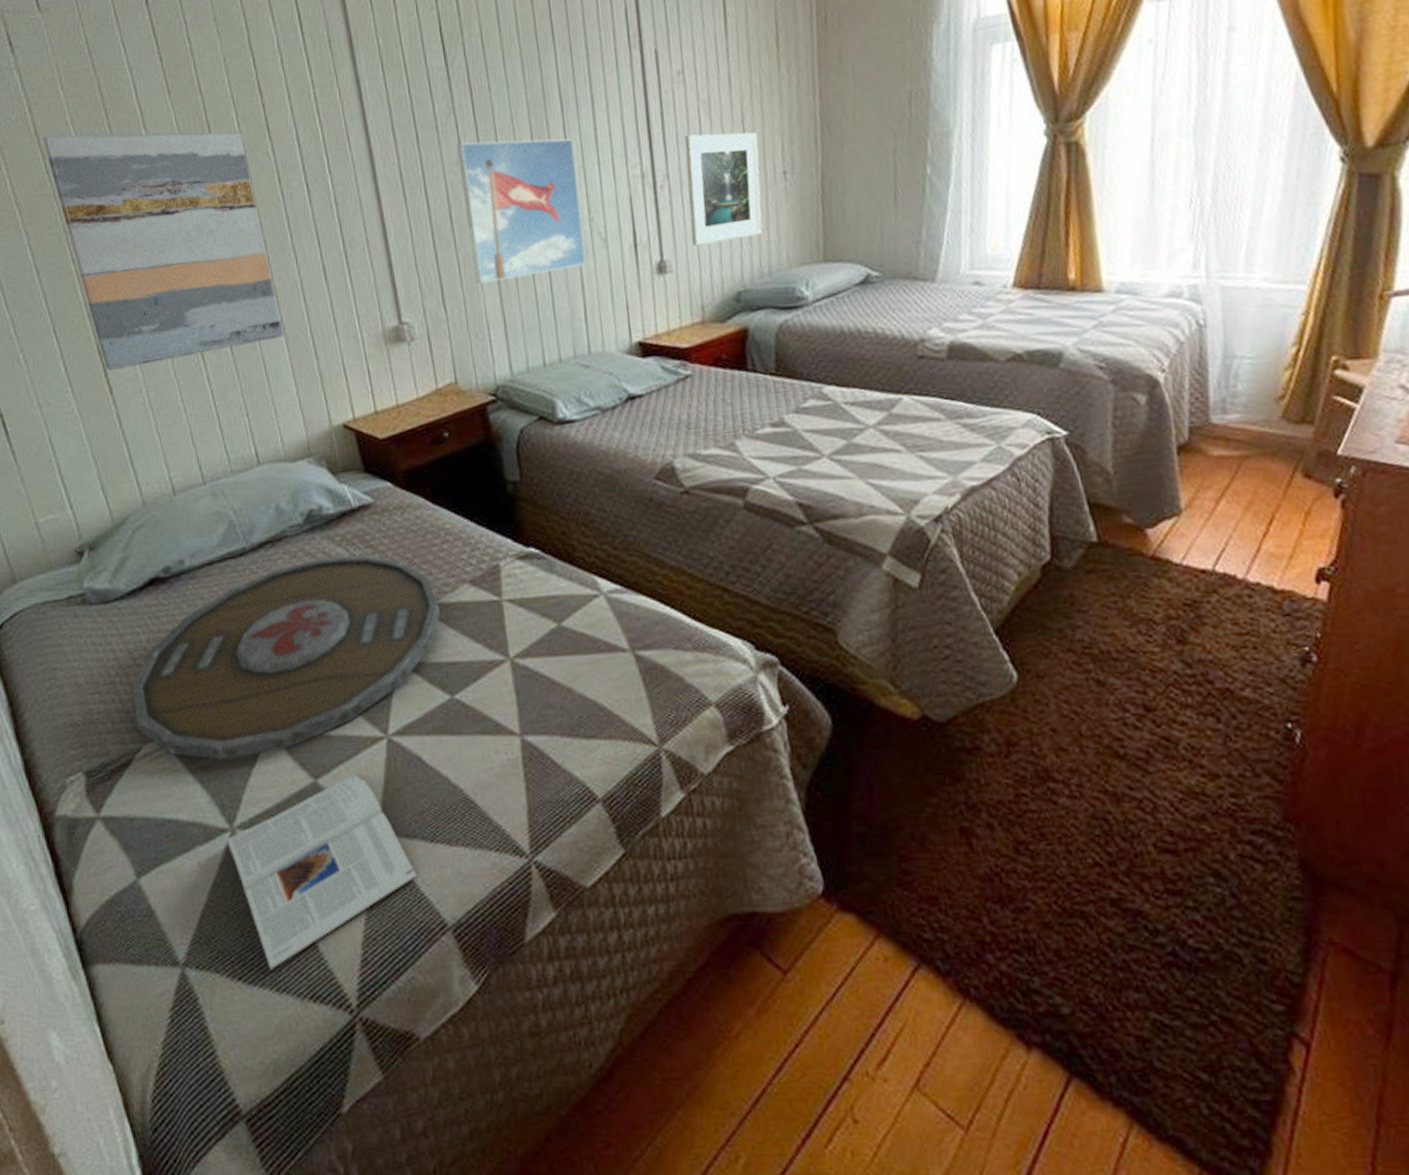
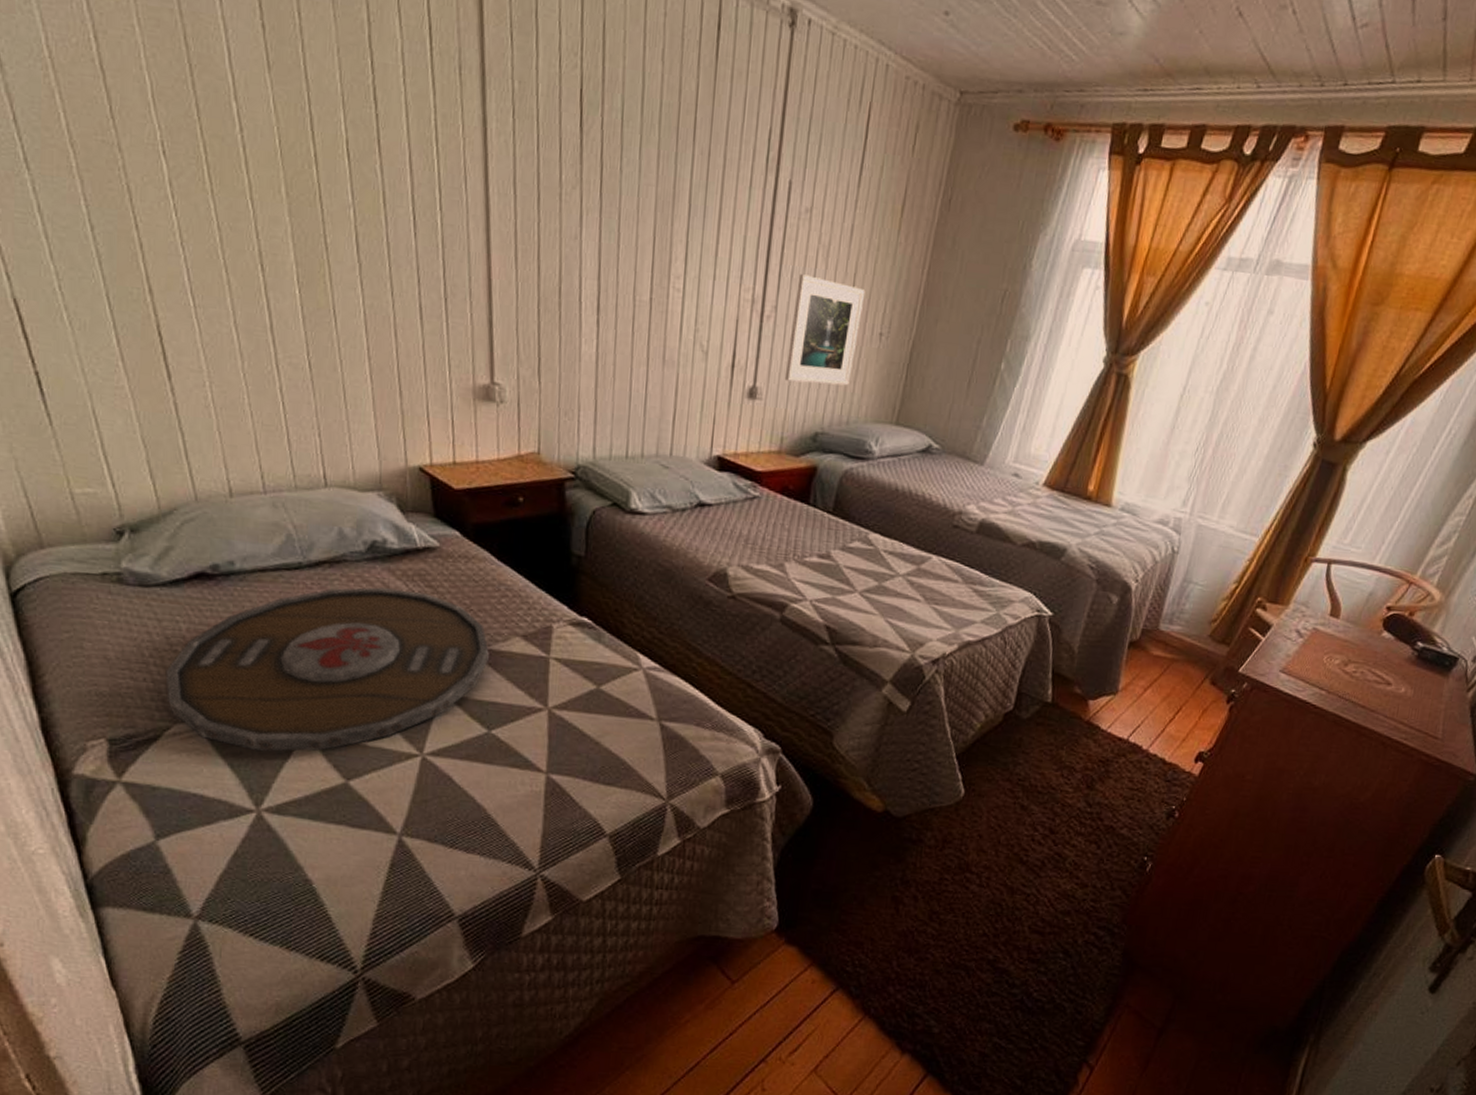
wall art: present [42,131,284,371] -> none [108,75,369,367]
magazine: present [227,774,417,971] -> none [252,781,433,932]
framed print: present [457,138,586,284] -> none [574,218,694,373]

